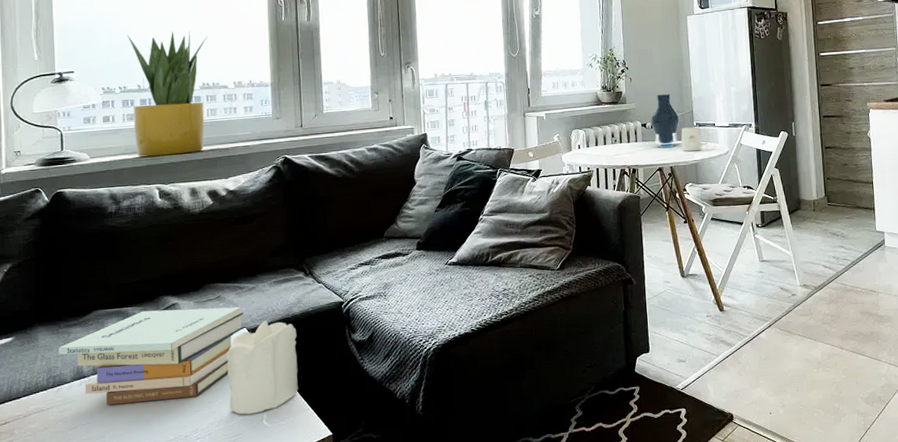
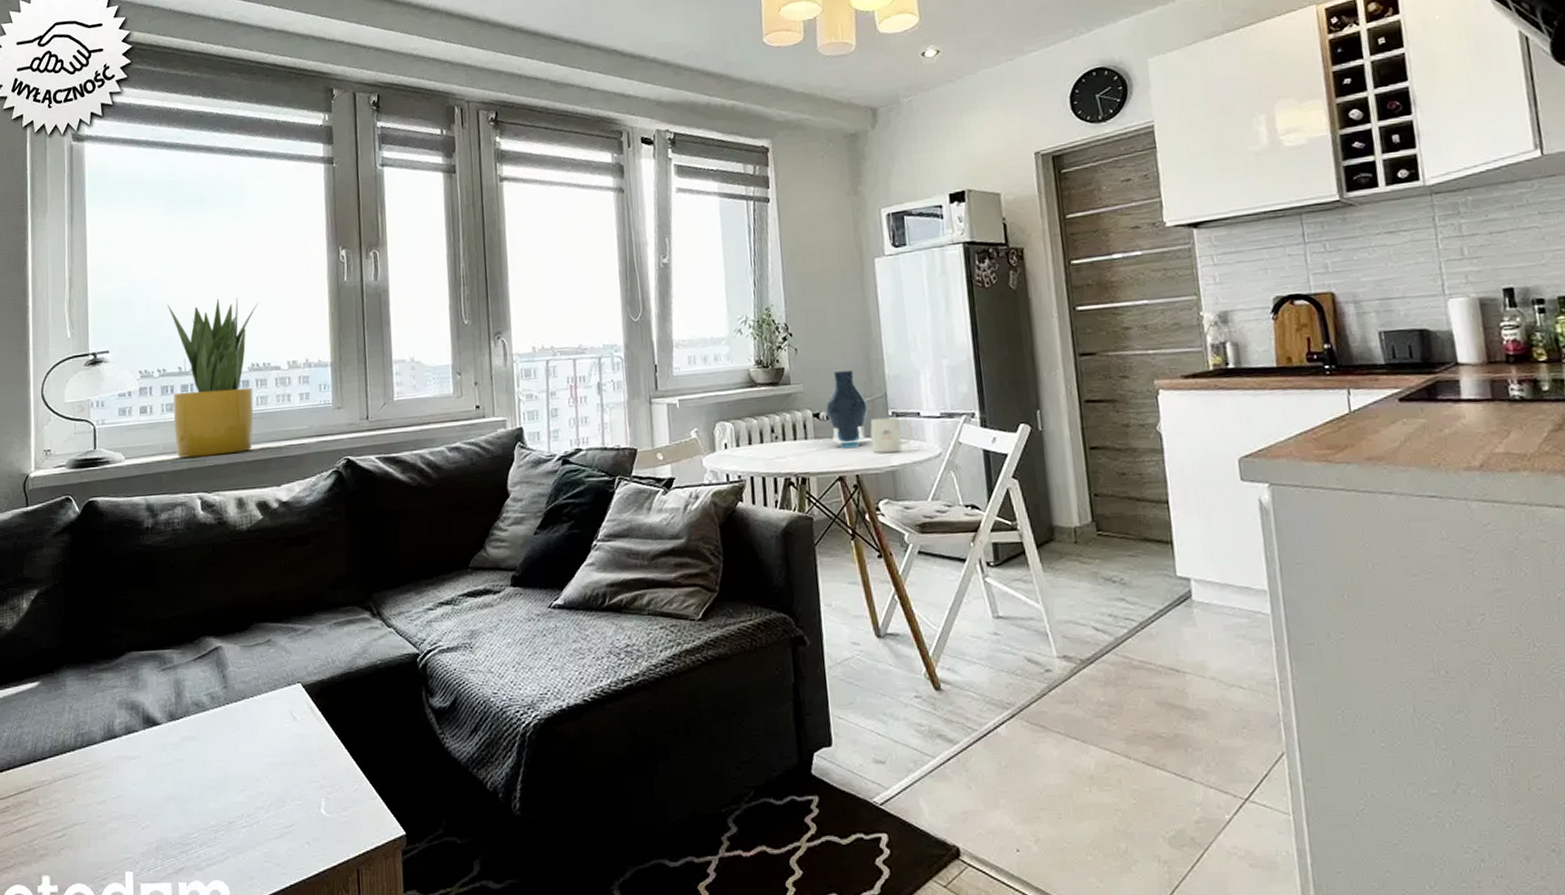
books: present [58,306,244,406] -> none [88,654,299,776]
candle: present [227,319,298,415] -> none [278,673,364,799]

